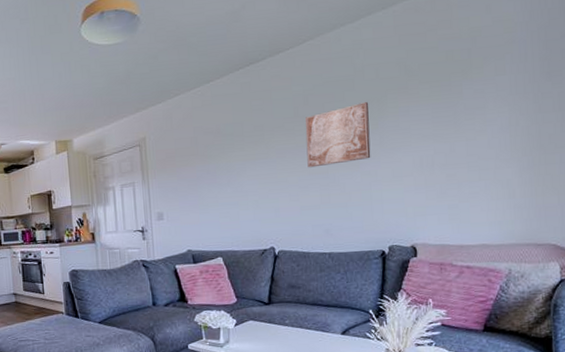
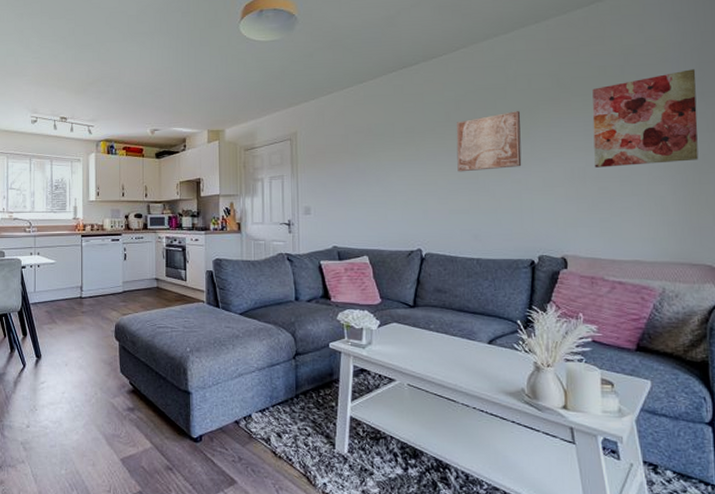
wall art: none [440,48,545,155] -> present [592,69,699,168]

